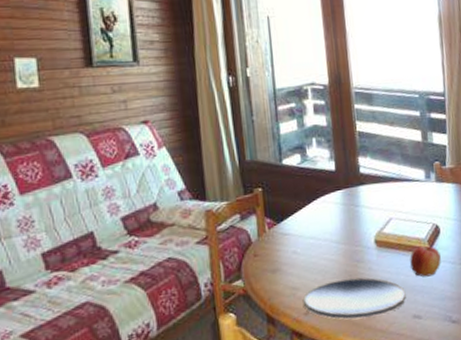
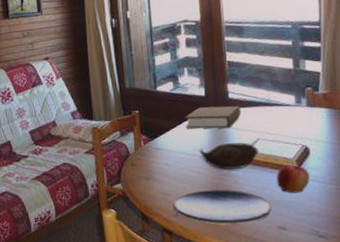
book: none [314,181,374,209] -> present [185,106,242,129]
bowl: none [331,222,392,255] -> present [199,142,259,170]

